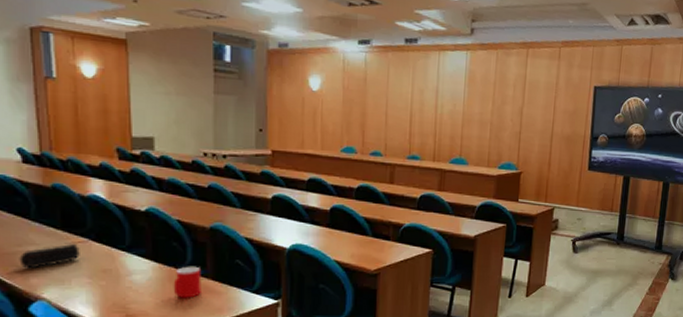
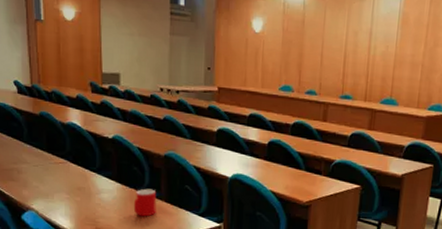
pencil case: present [19,243,80,269] -> none [15,163,61,184]

